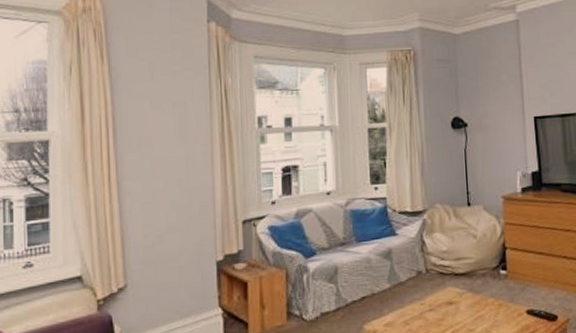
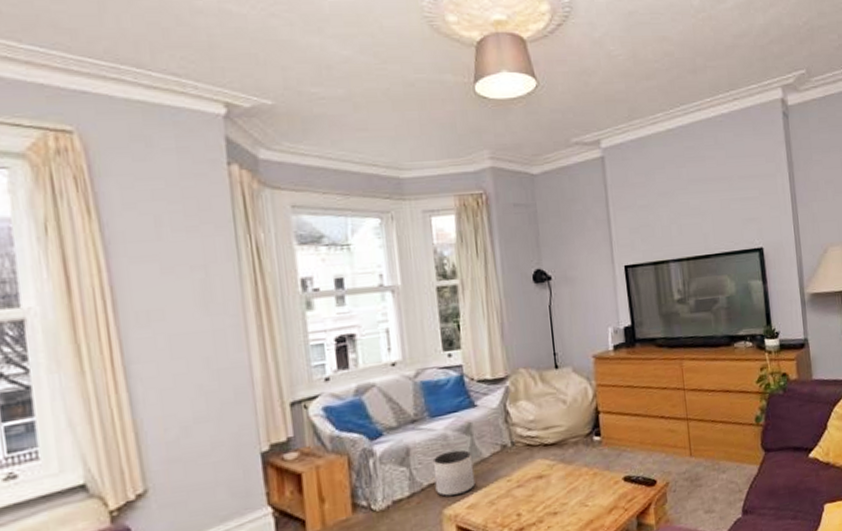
planter: none [357,272,393,314] -> present [432,449,476,497]

